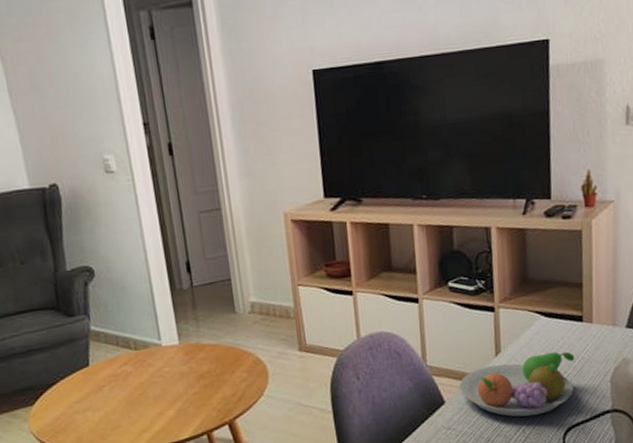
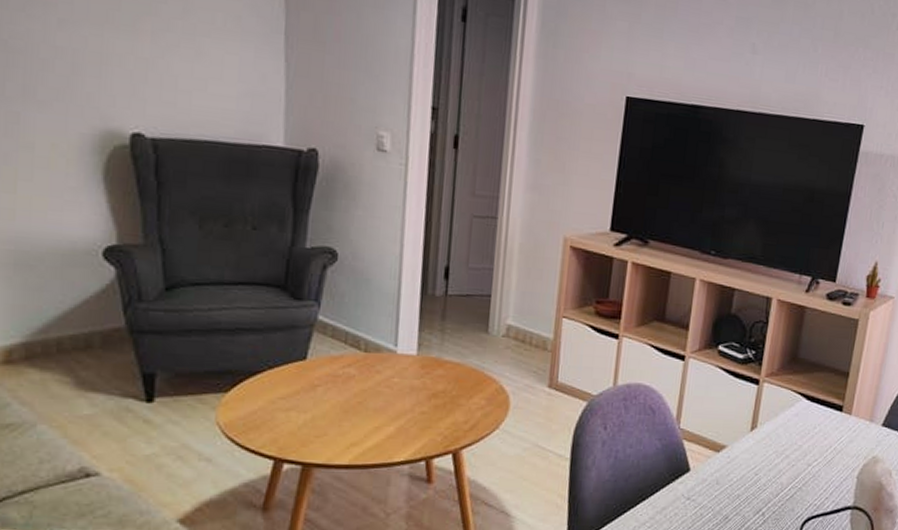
fruit bowl: present [459,351,575,417] -> none [708,437,828,500]

